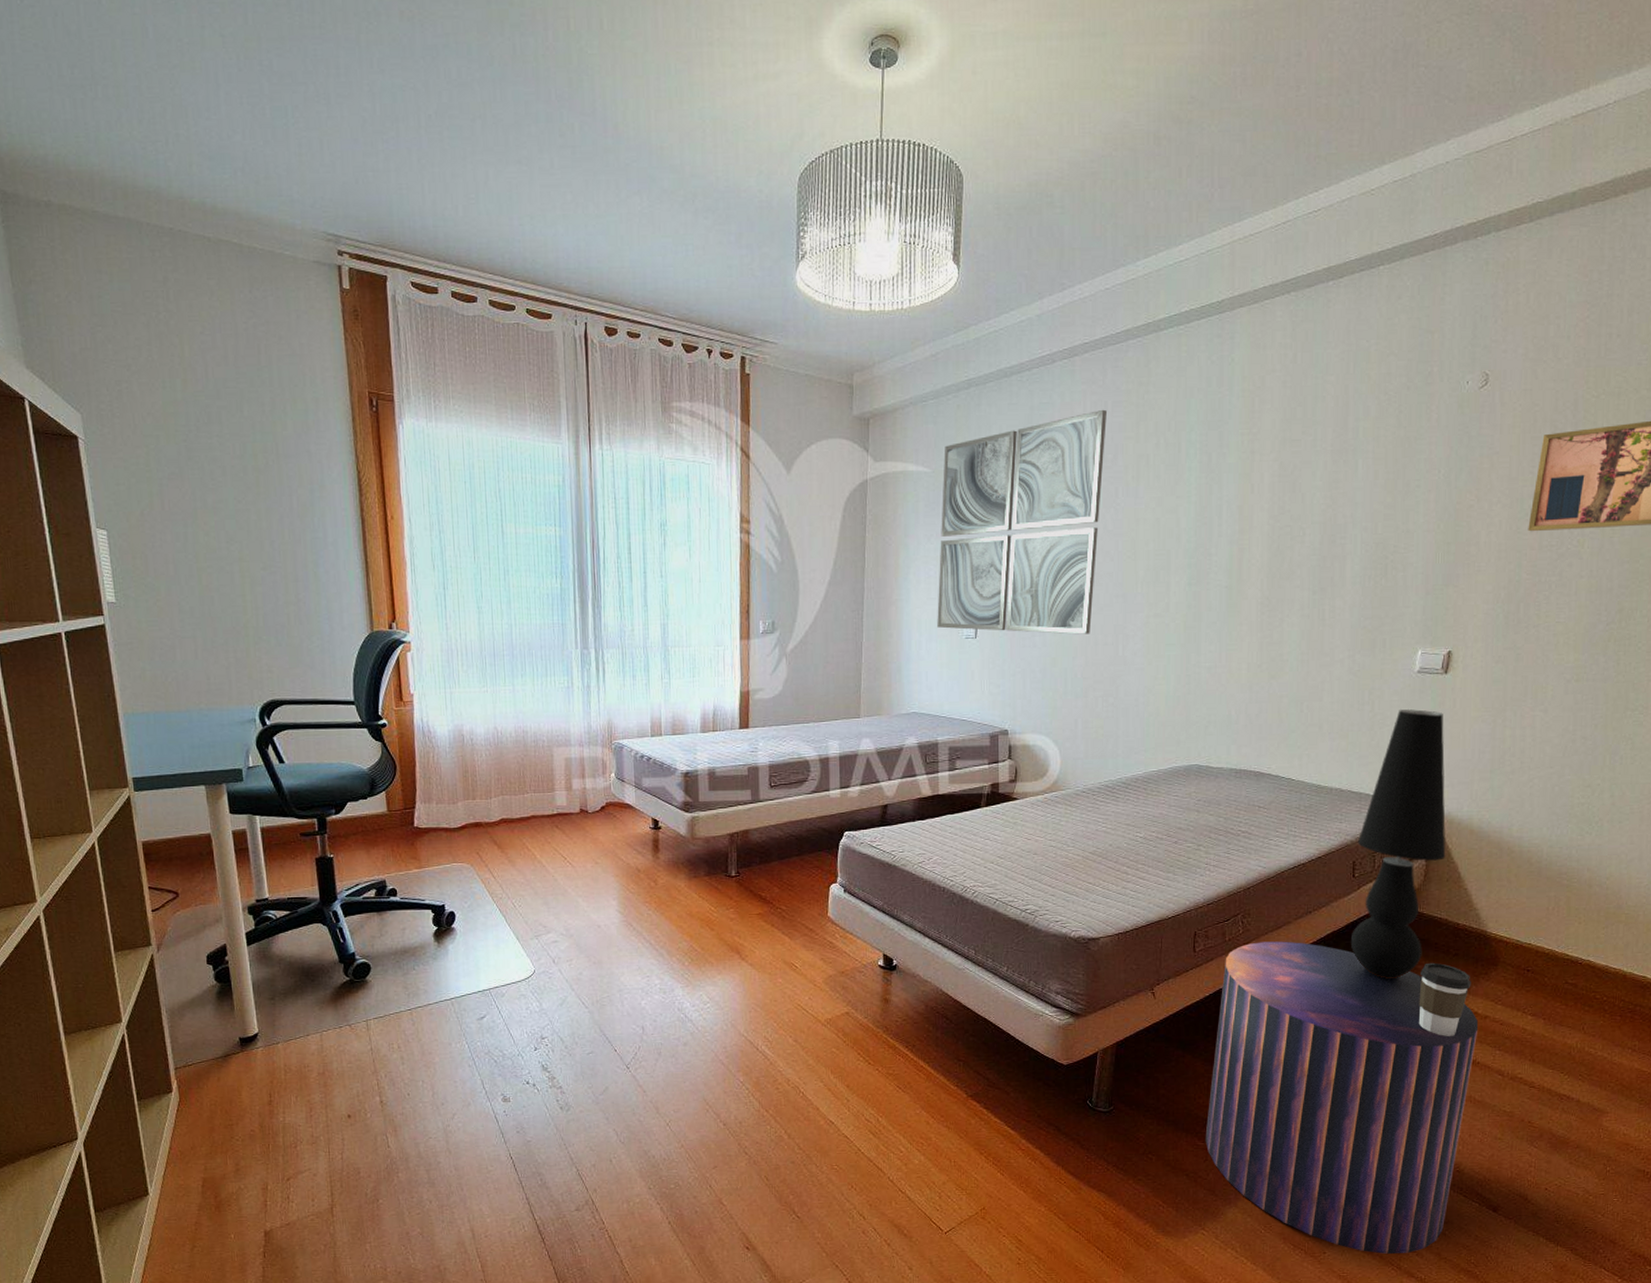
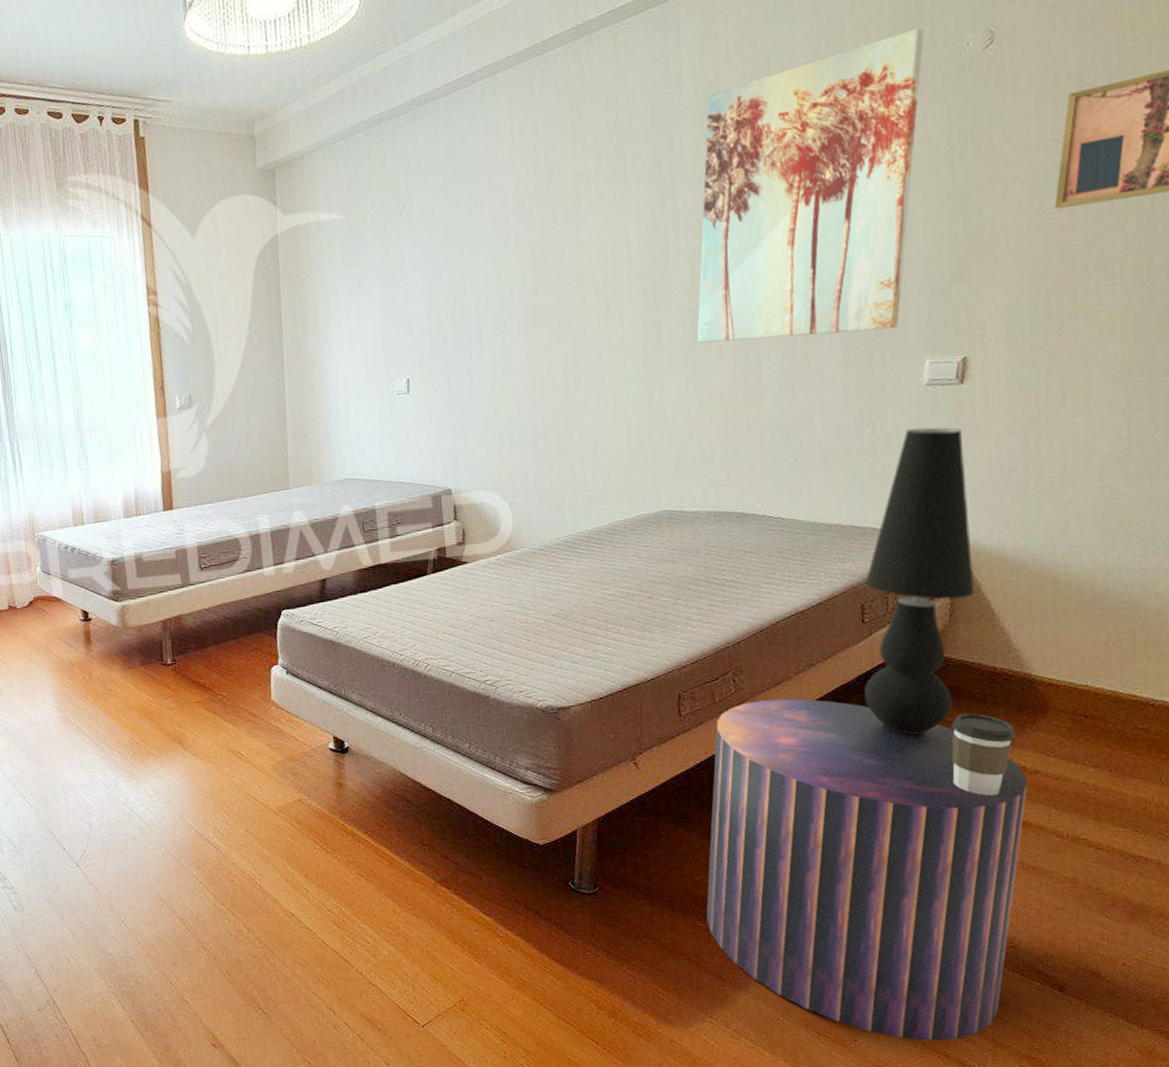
wall art: present [937,409,1107,635] -> none [358,128,538,386]
wall art: none [1231,363,1434,621] -> present [697,28,924,343]

